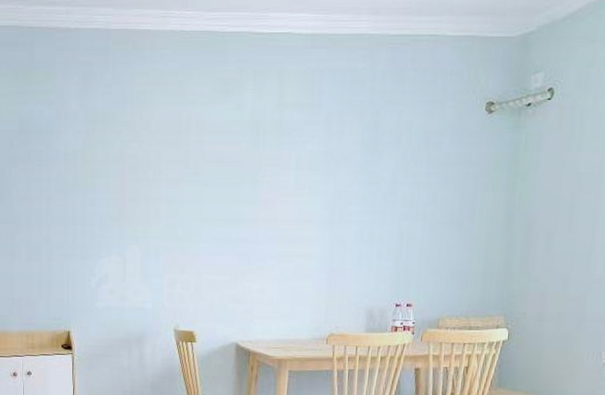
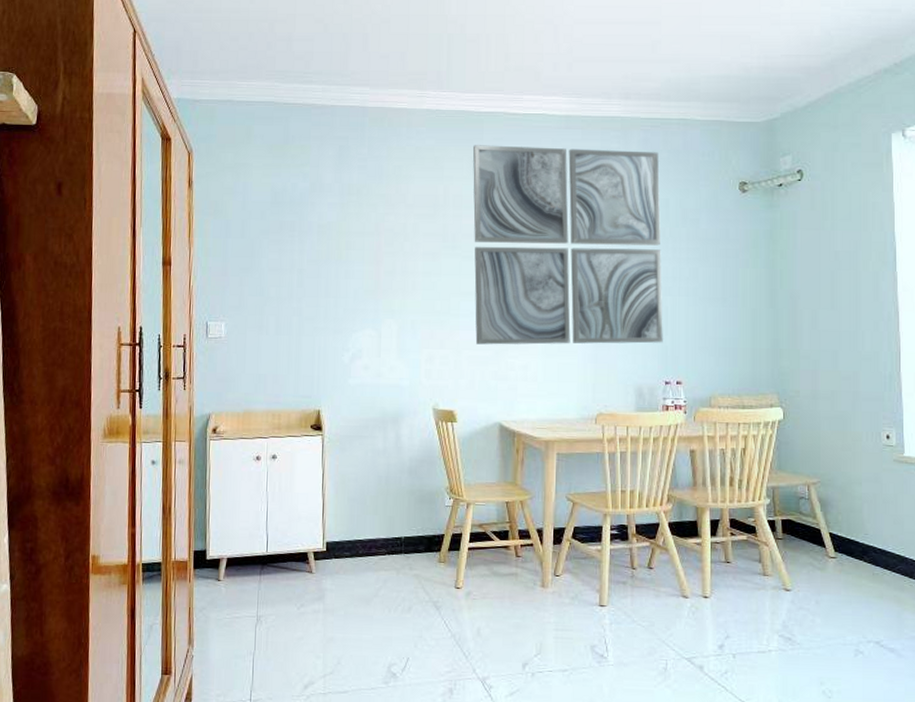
wall art: none [215,67,406,270] -> present [473,145,663,345]

